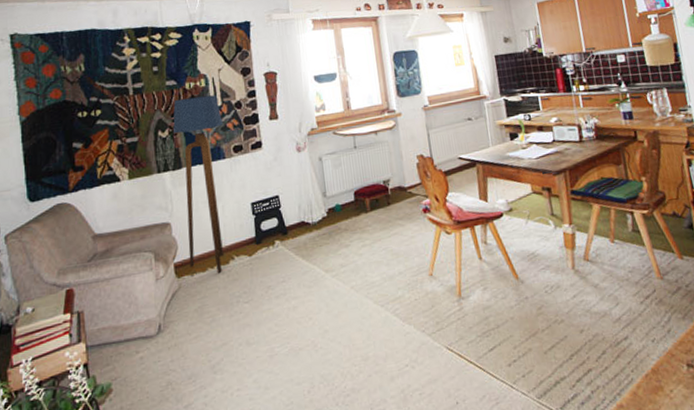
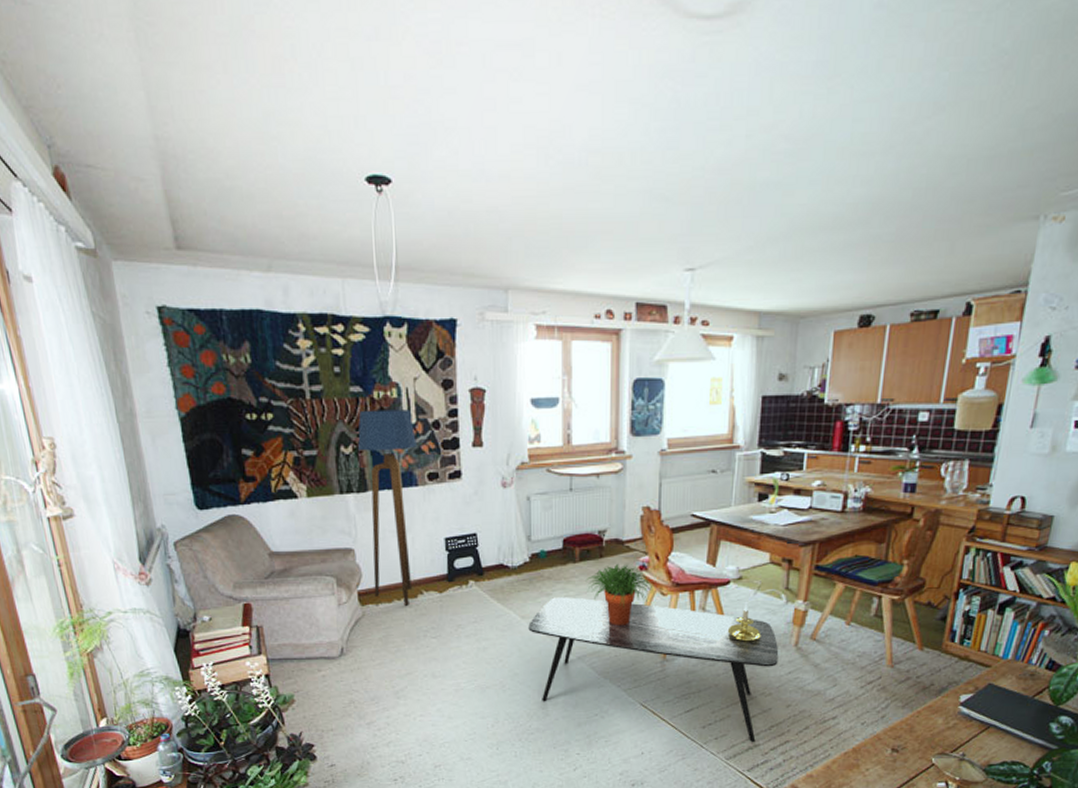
coffee table: none [332,244,562,376] -> present [528,597,779,743]
potted plant: none [378,208,439,269] -> present [585,563,653,625]
candle holder: none [511,231,541,272] -> present [728,602,761,643]

